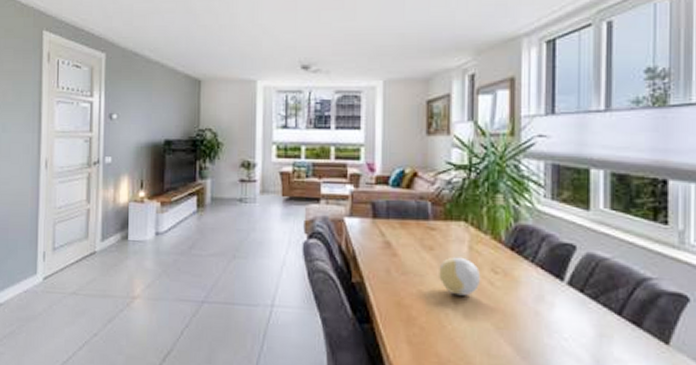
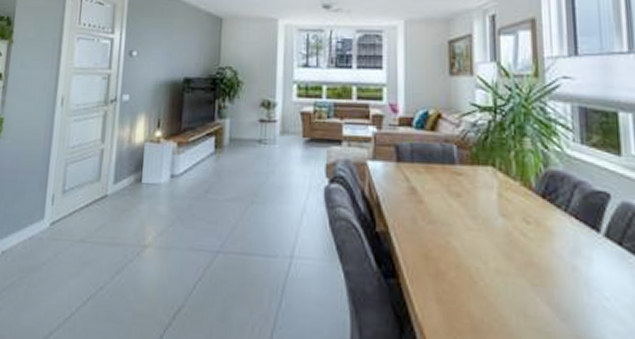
decorative ball: present [439,257,481,296] -> none [468,204,513,248]

